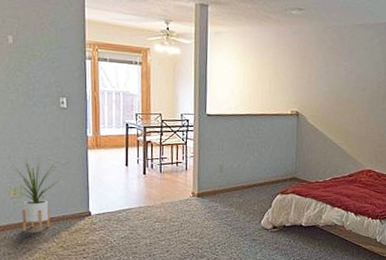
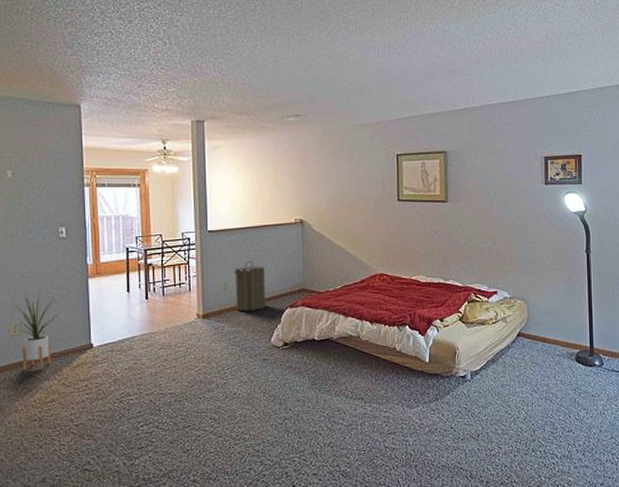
laundry hamper: none [229,147,259,194] -> present [234,261,266,311]

